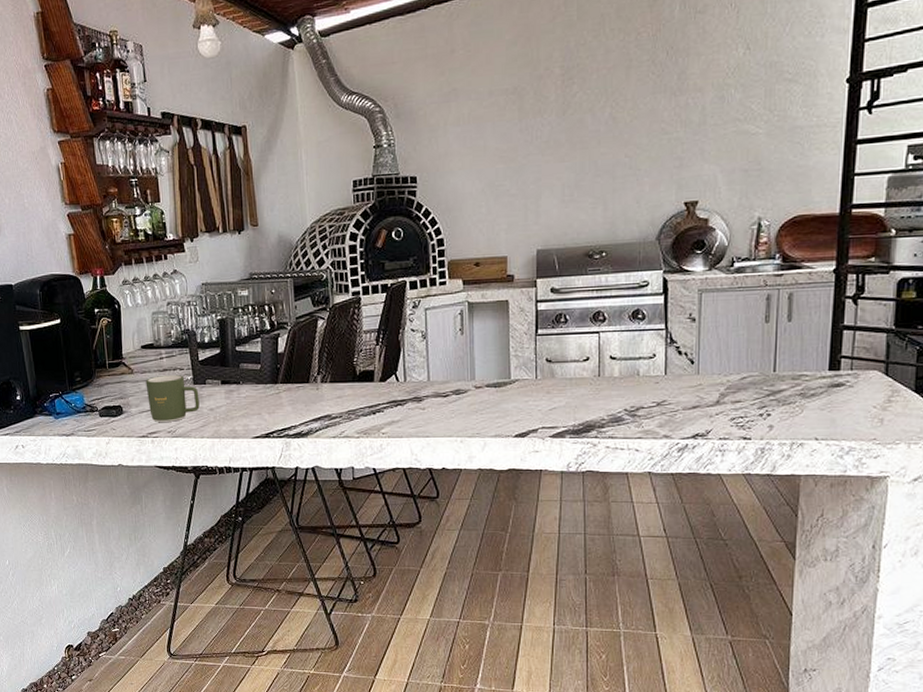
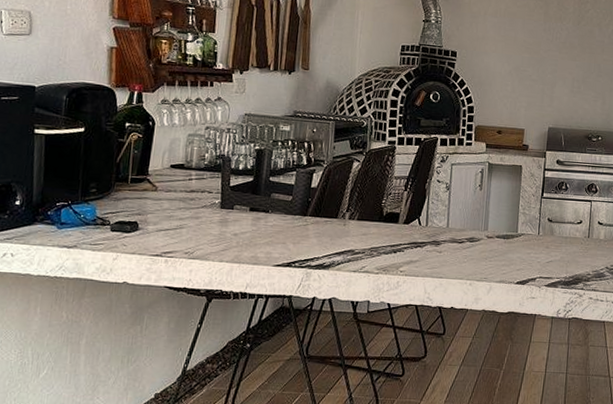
mug: present [145,374,200,422] -> none [168,196,225,243]

